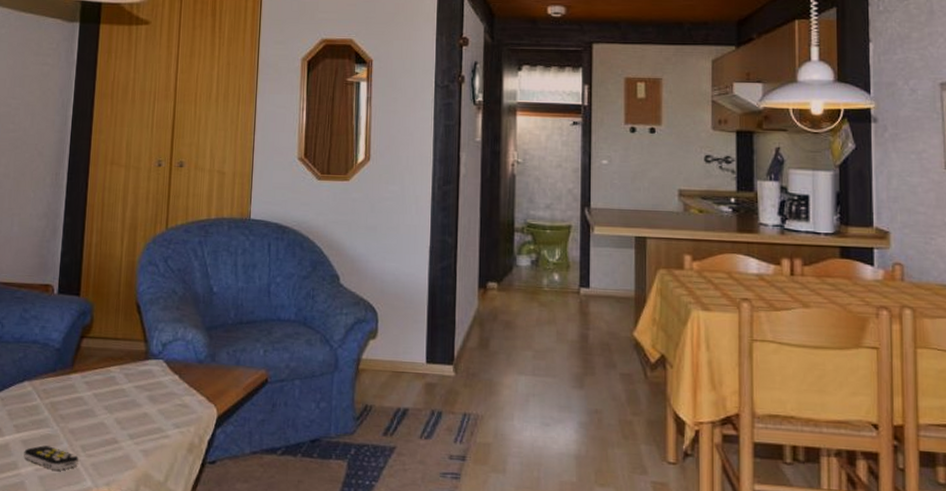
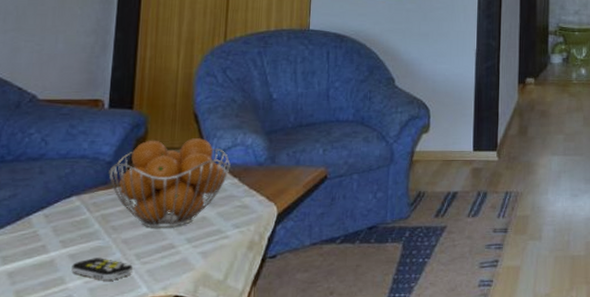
fruit basket: none [57,328,171,422] -> present [109,138,231,228]

